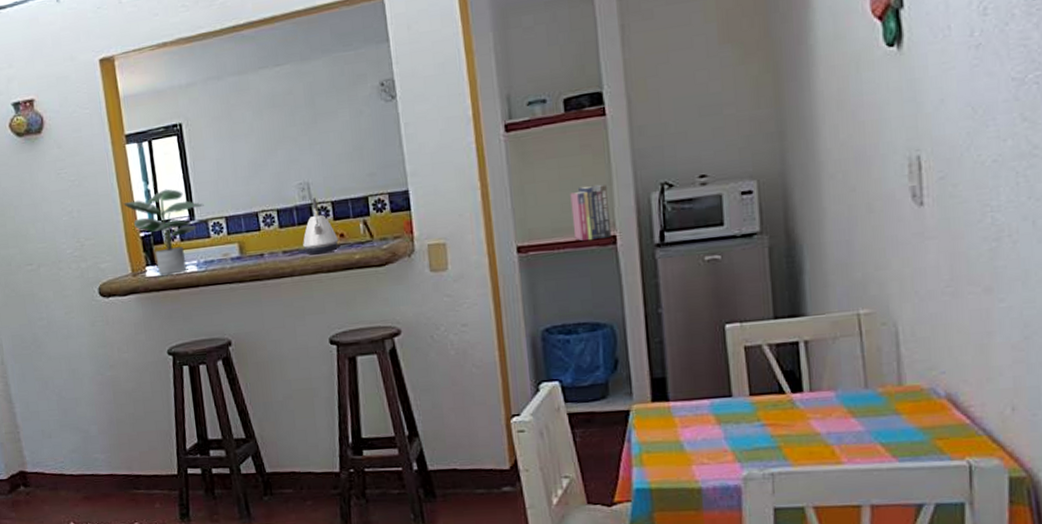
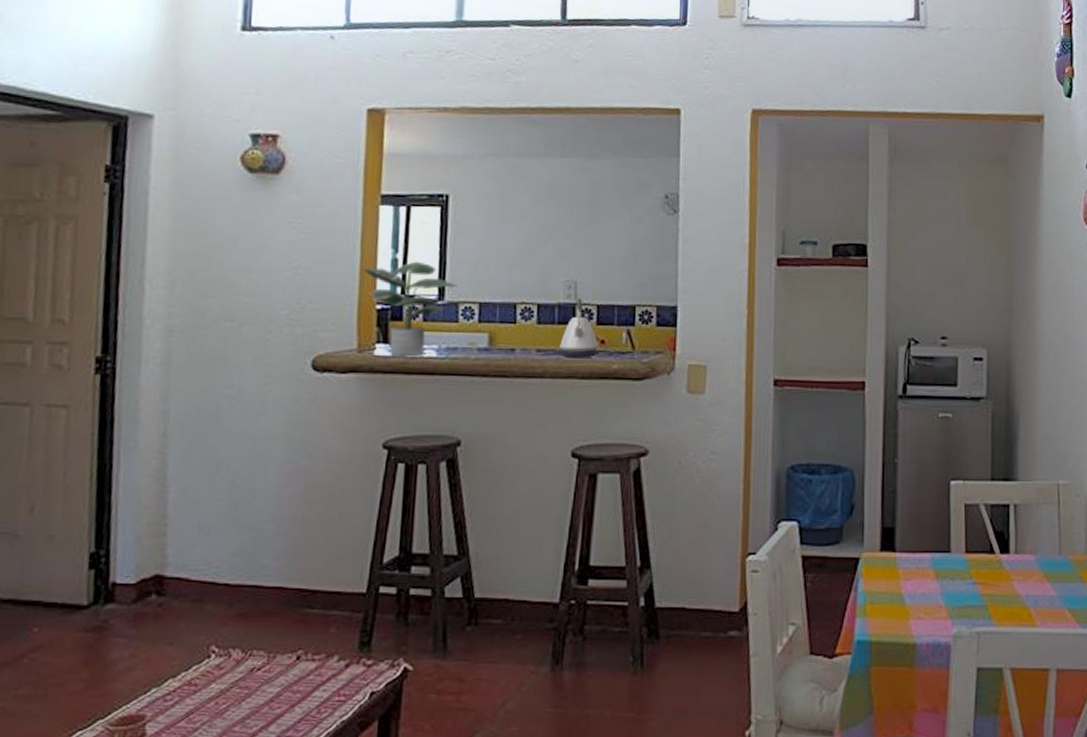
books: present [570,184,612,242] -> none [827,330,862,384]

